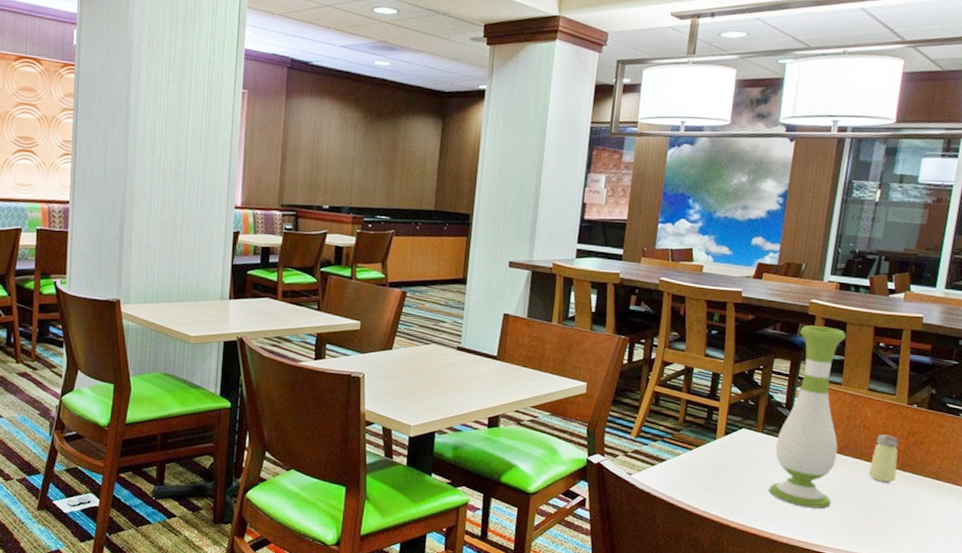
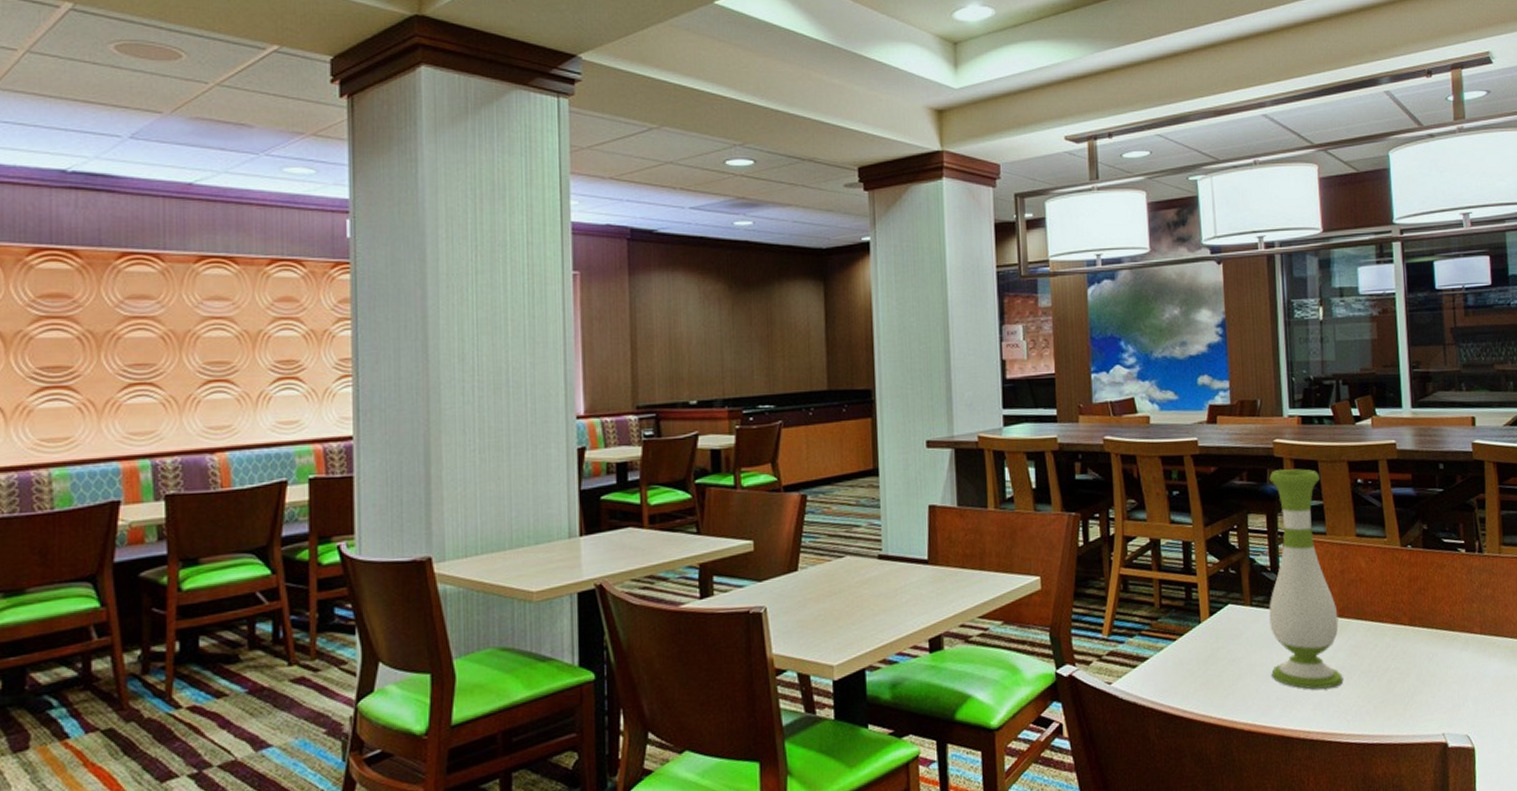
saltshaker: present [868,434,899,483] -> none [1376,585,1408,644]

